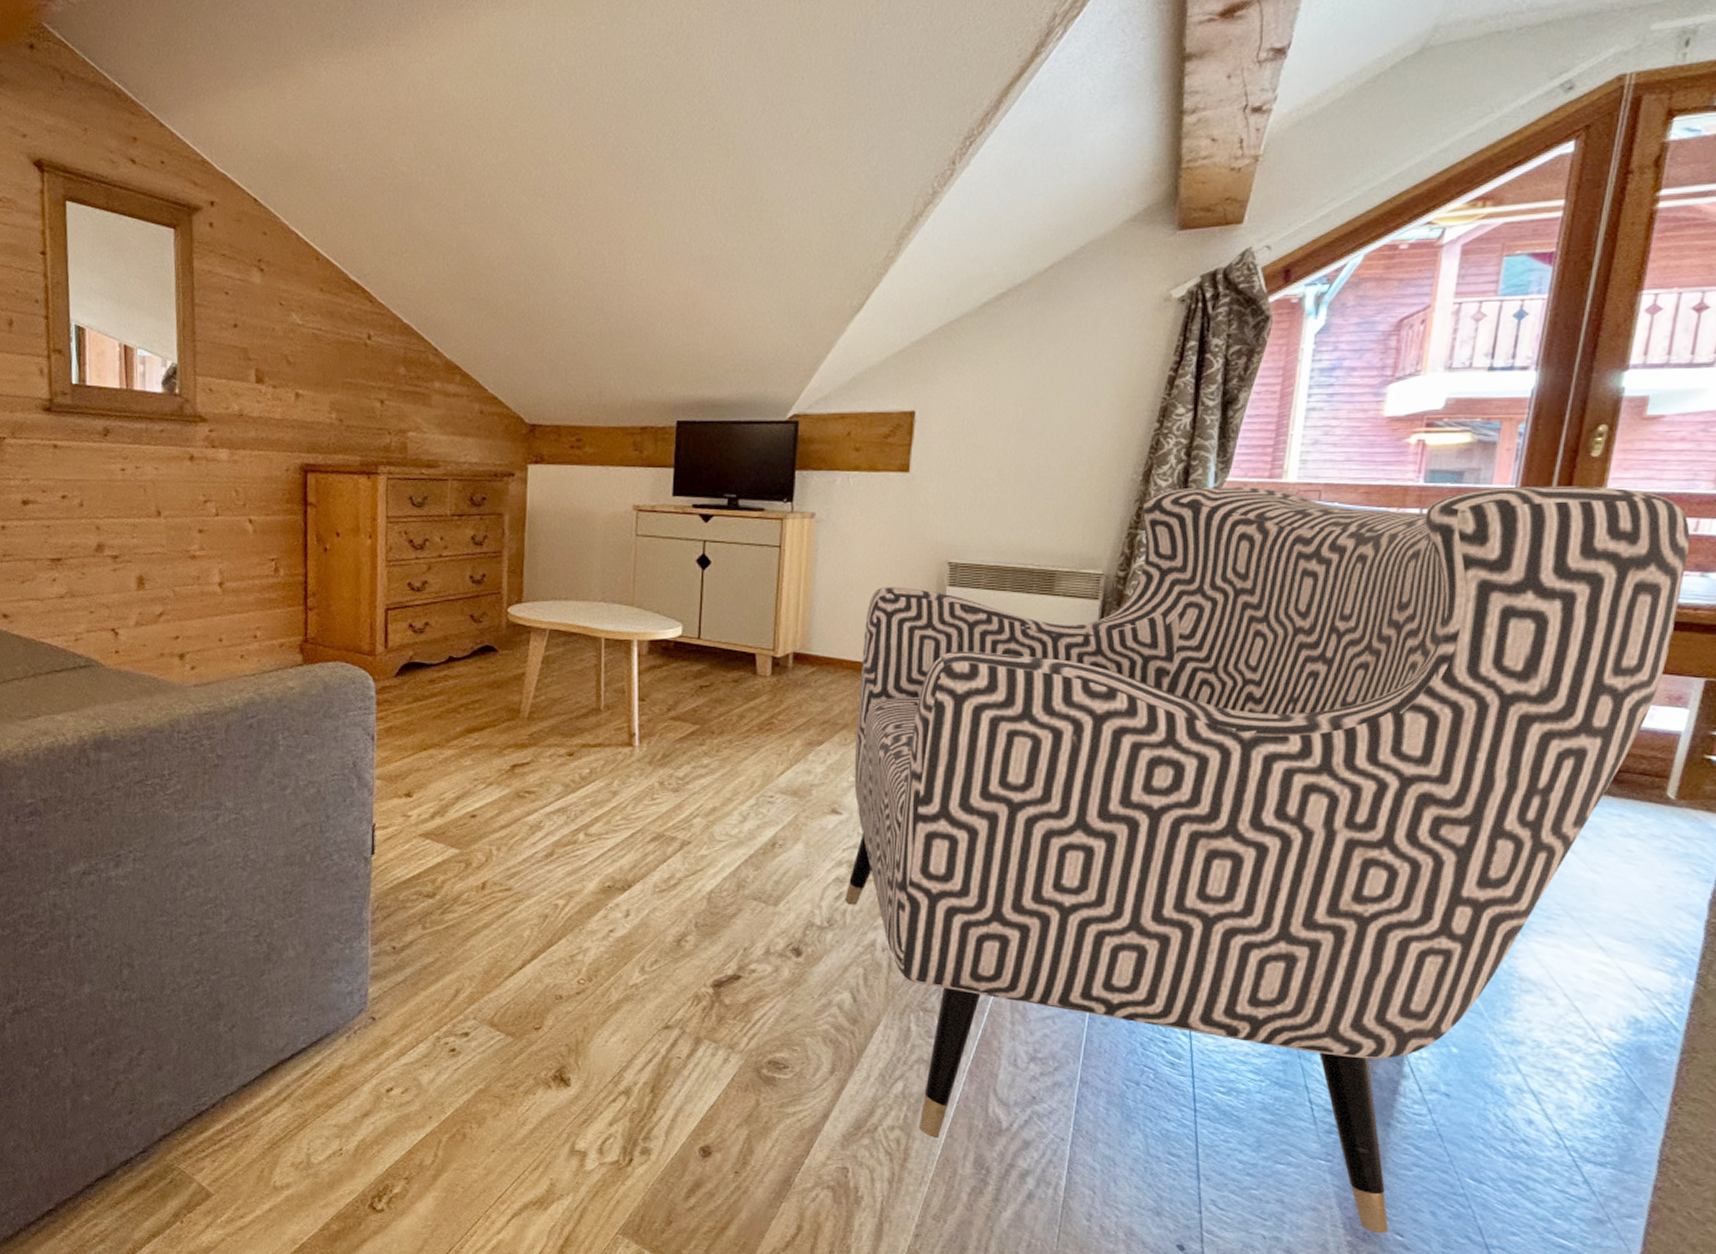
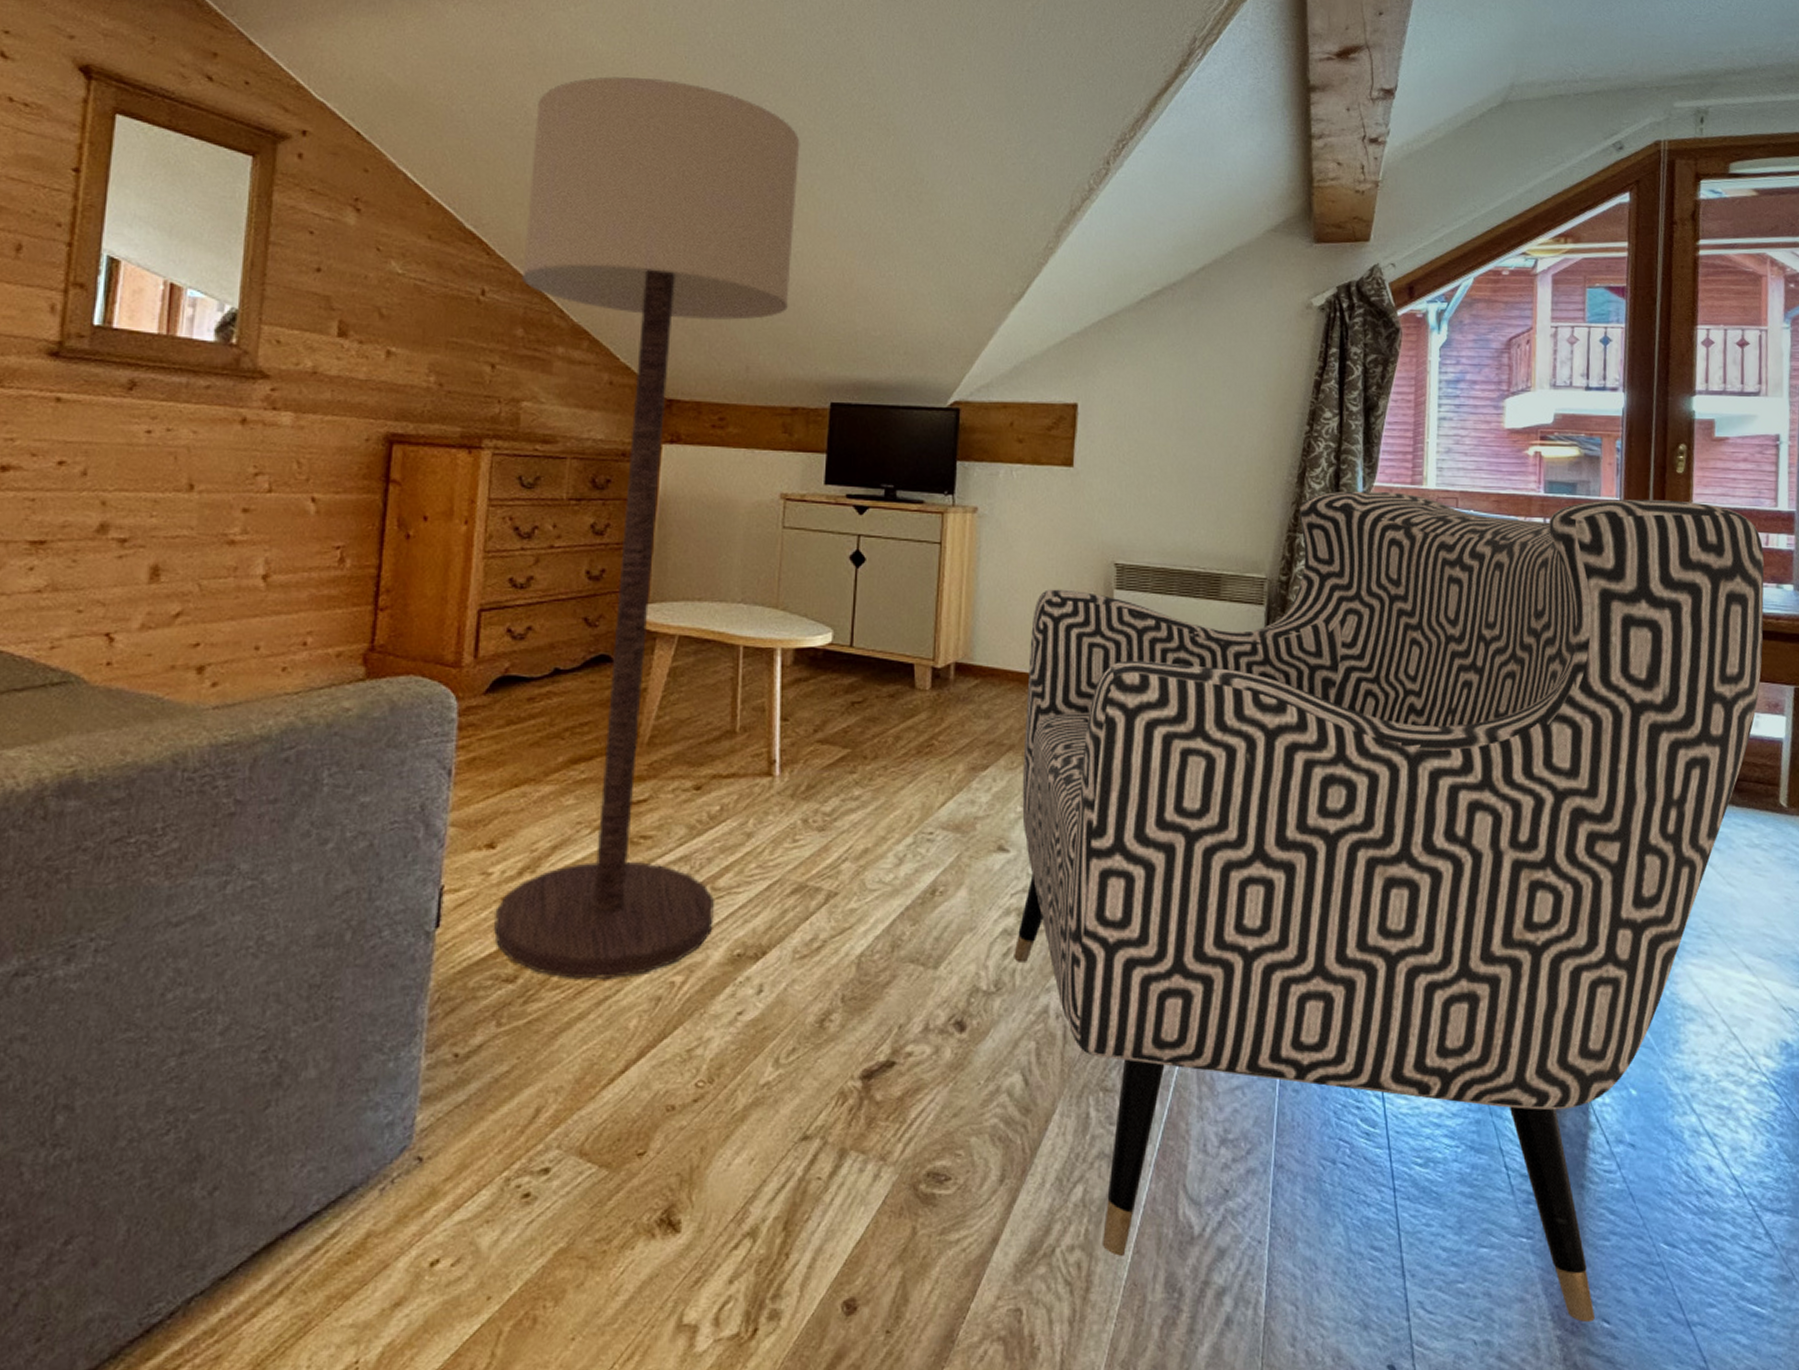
floor lamp: none [401,120,643,899] -> present [494,76,800,979]

